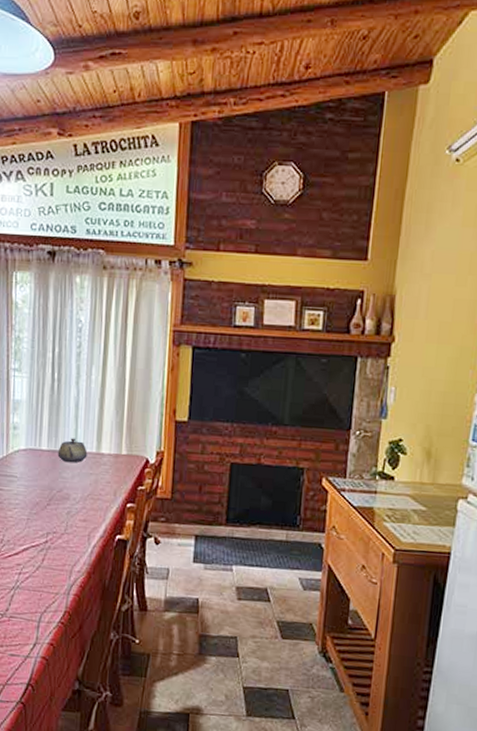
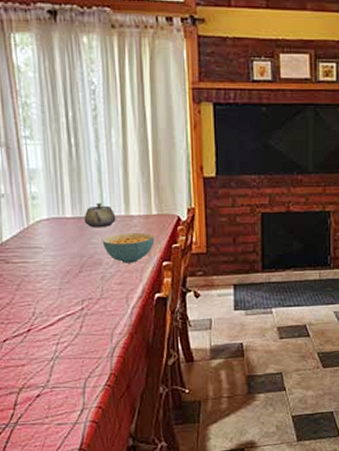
cereal bowl: none [72,470,122,502] -> present [102,233,155,263]

